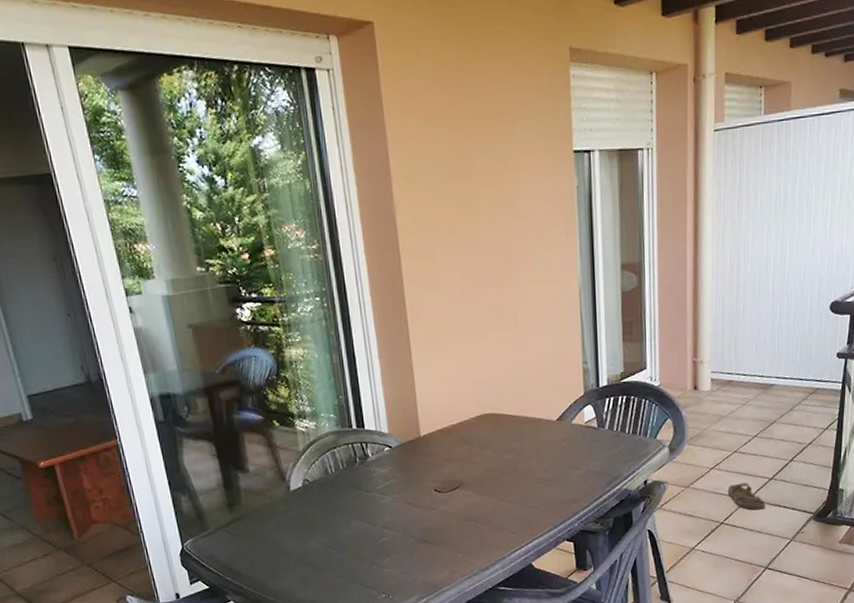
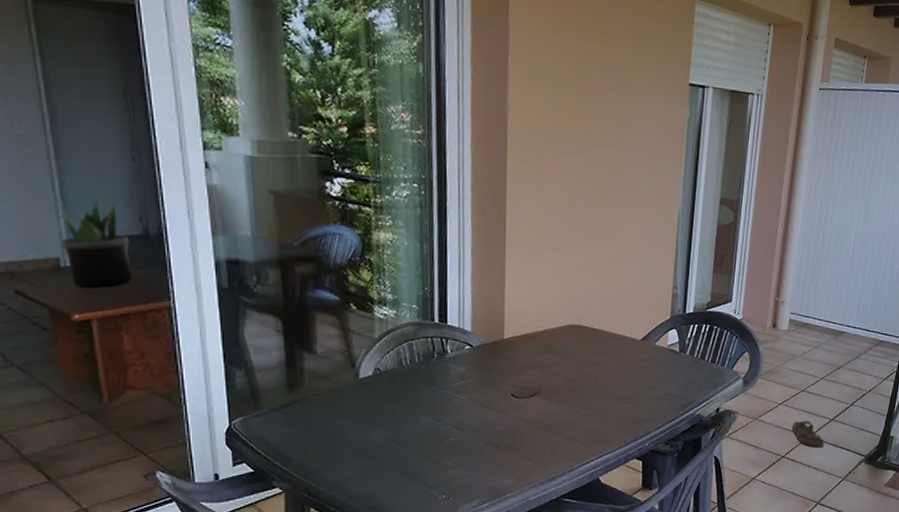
planter: none [11,354,82,437] -> present [56,198,132,288]

